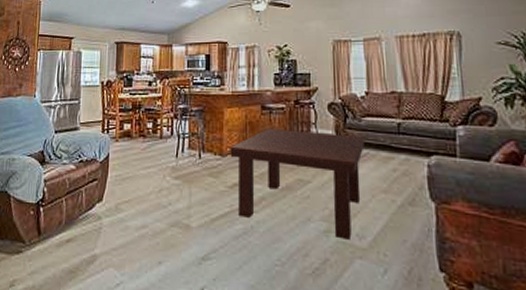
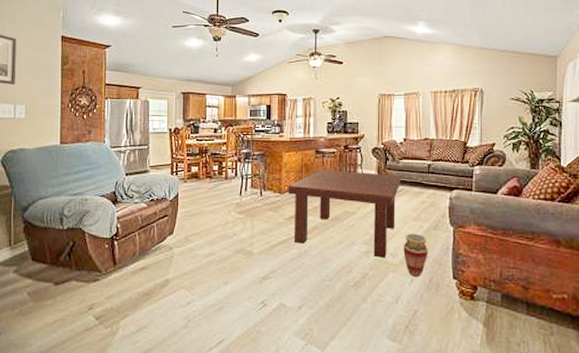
vase: none [372,209,405,268] -> present [403,233,428,278]

